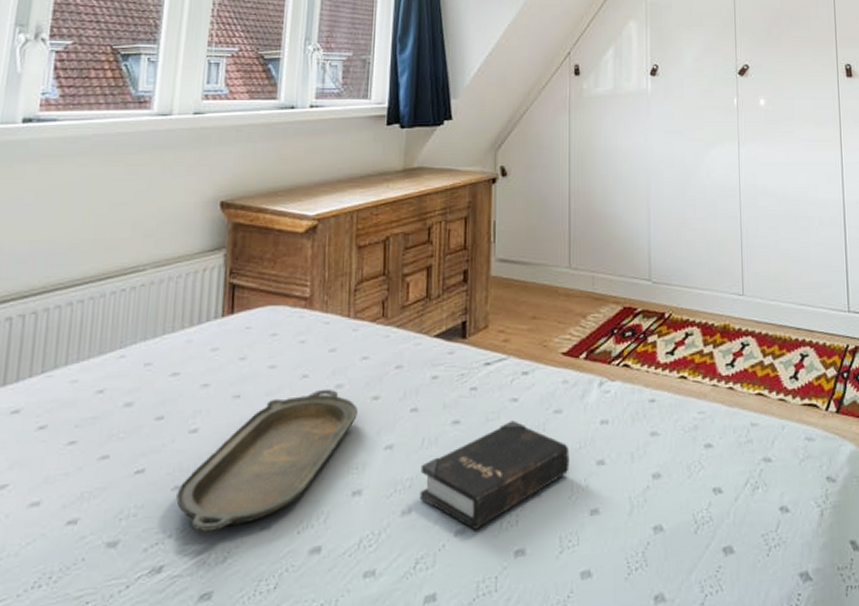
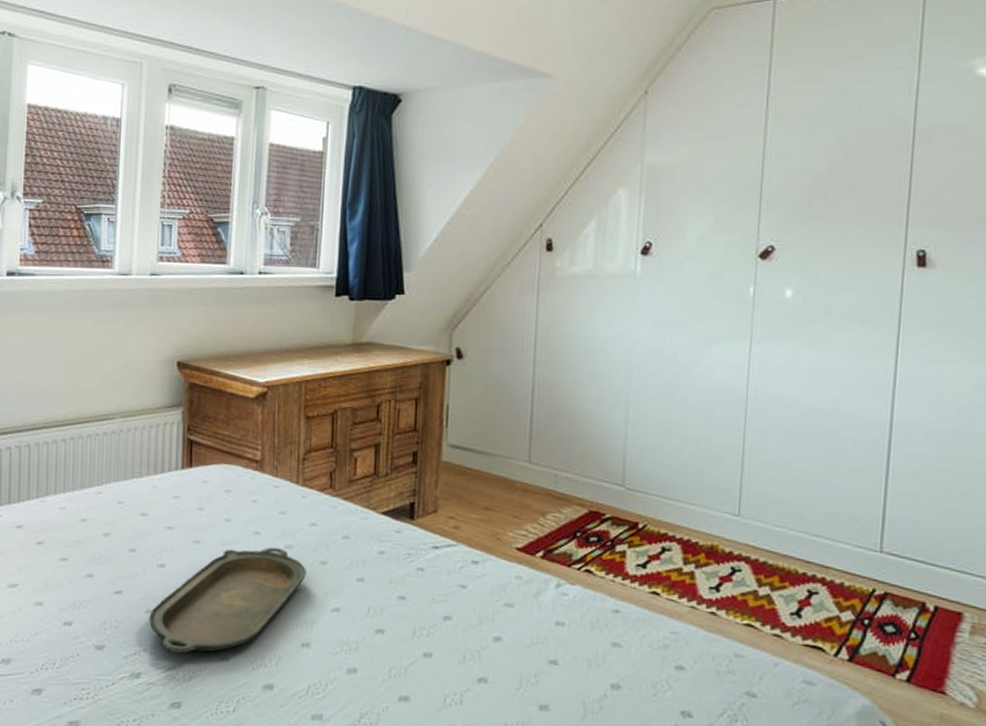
hardback book: present [419,420,570,530] -> none [365,606,520,700]

